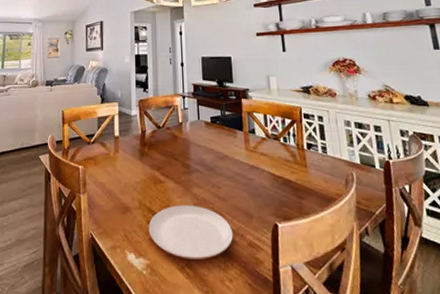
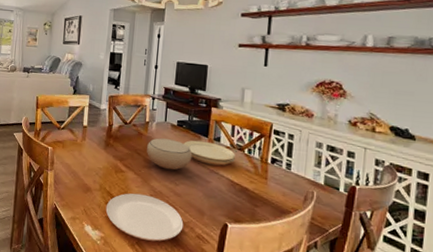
bowl: none [184,138,231,172] -> present [147,138,193,171]
plate: none [220,135,274,160] -> present [184,140,236,166]

